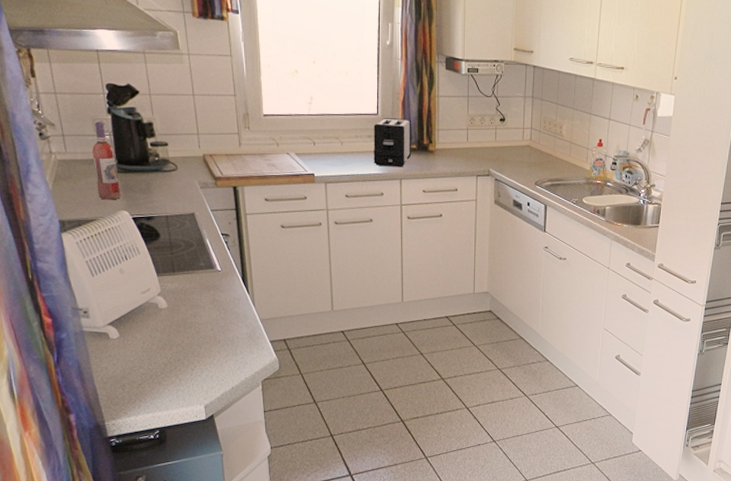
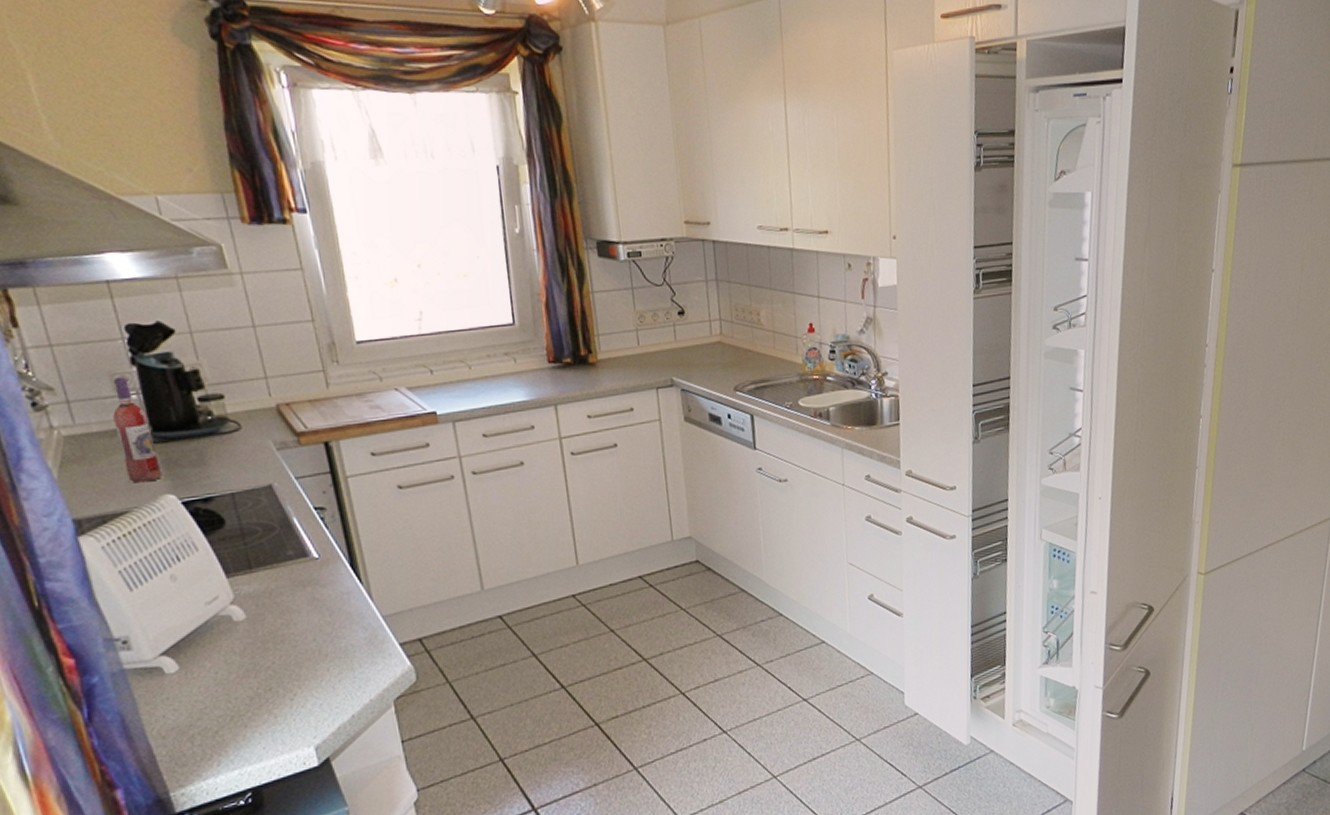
toaster: present [373,118,412,167] -> none [510,325,567,391]

